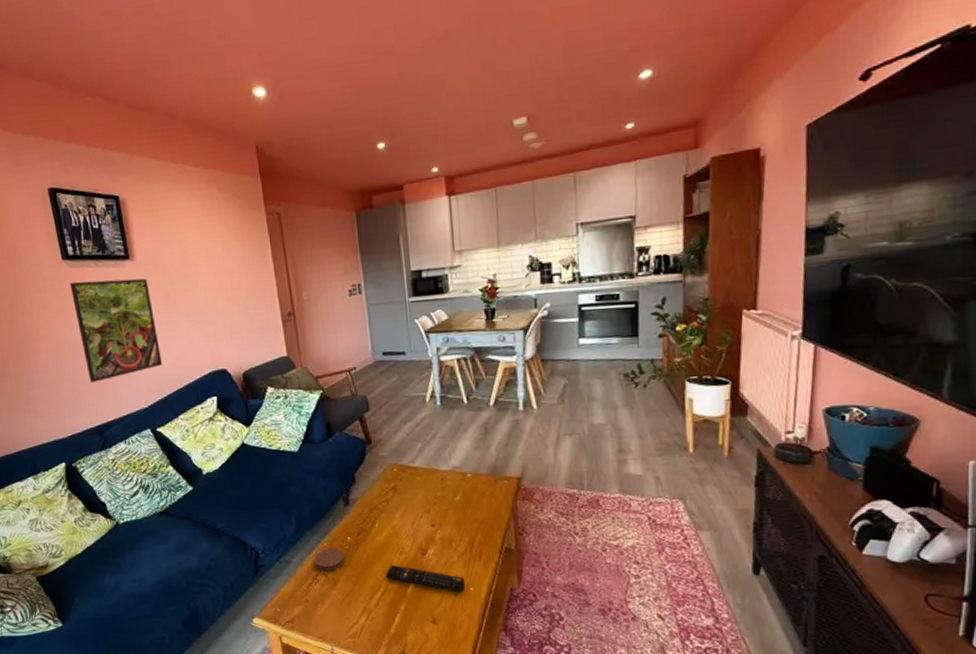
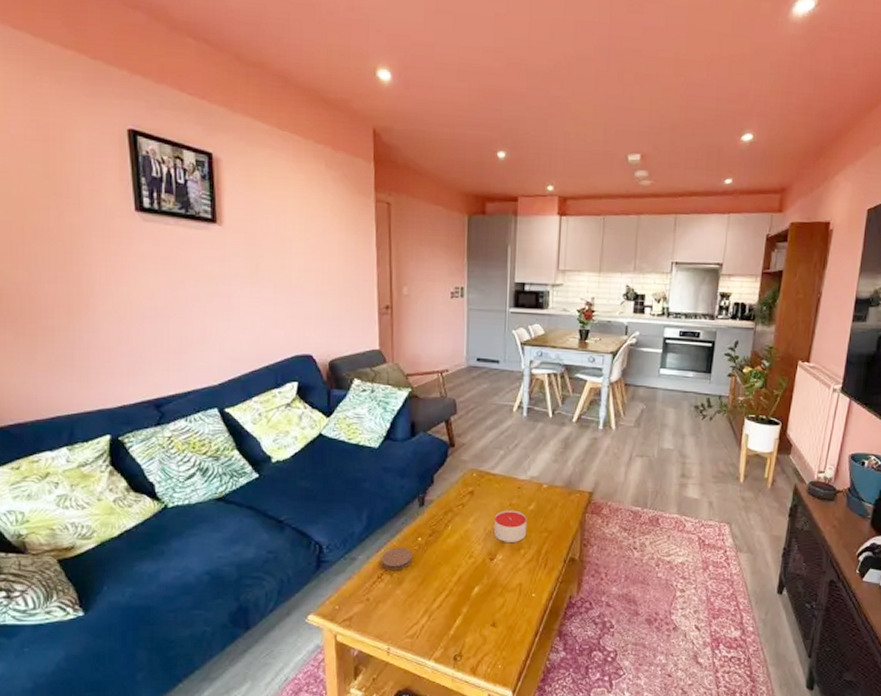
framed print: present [69,278,163,382] -> none [141,237,241,351]
remote control: present [385,565,465,593] -> none [451,568,527,598]
candle: none [420,502,456,536] -> present [493,510,527,542]

